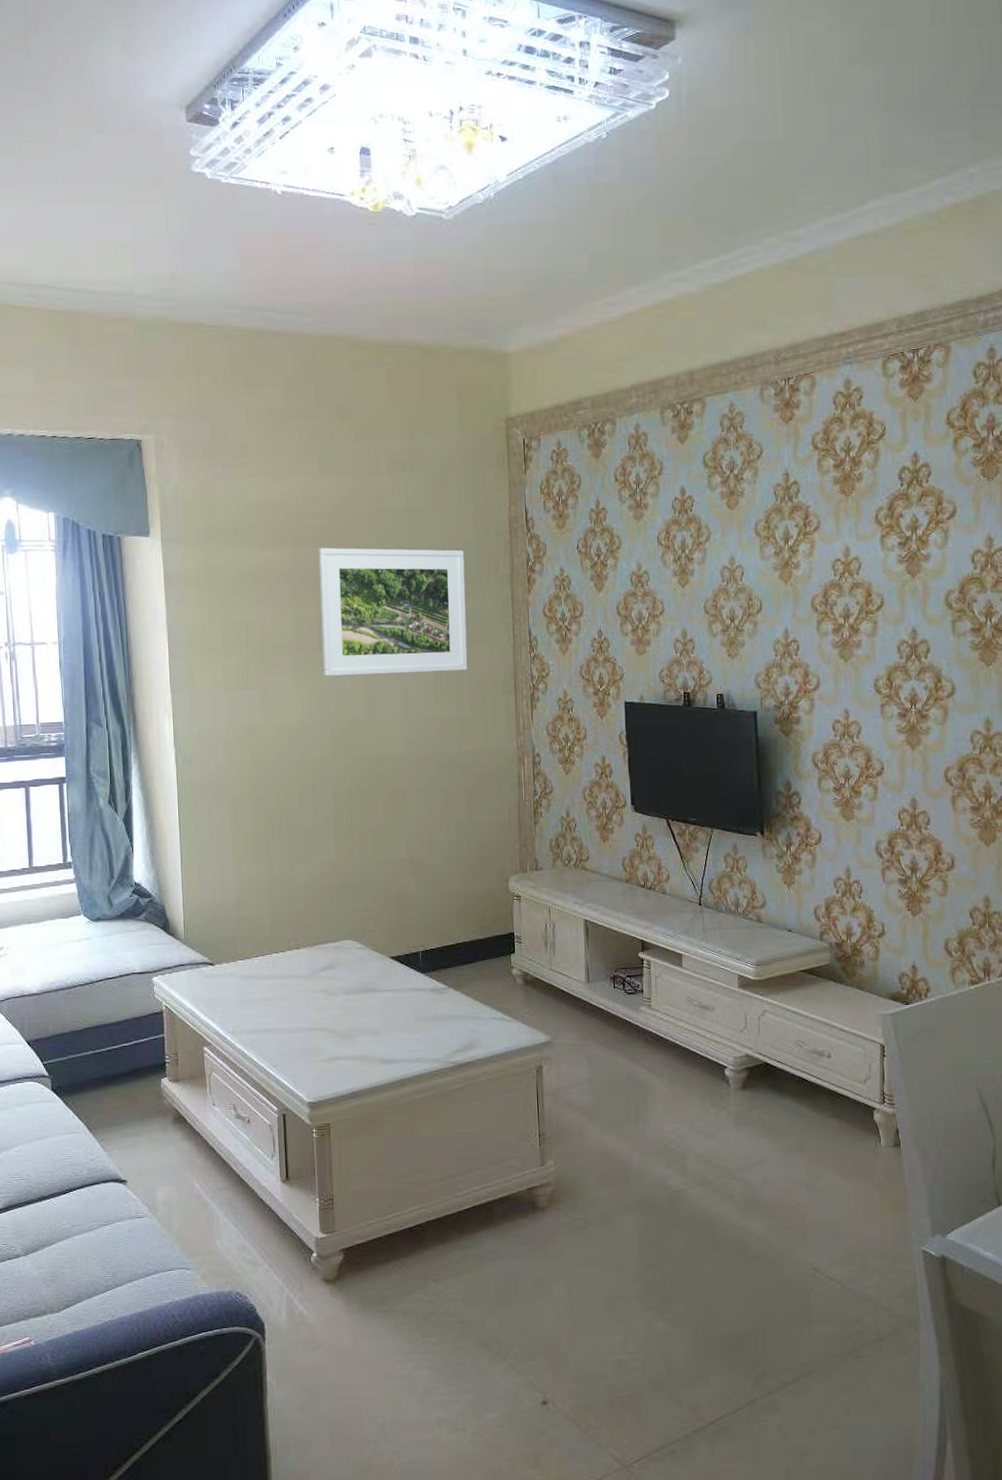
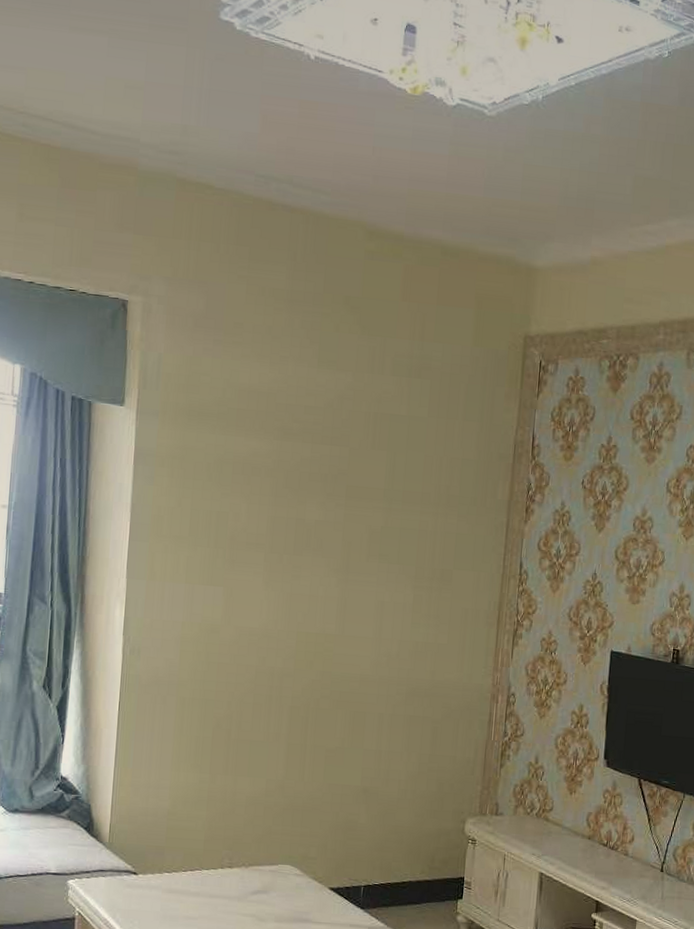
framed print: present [318,547,468,677] -> none [296,445,462,596]

